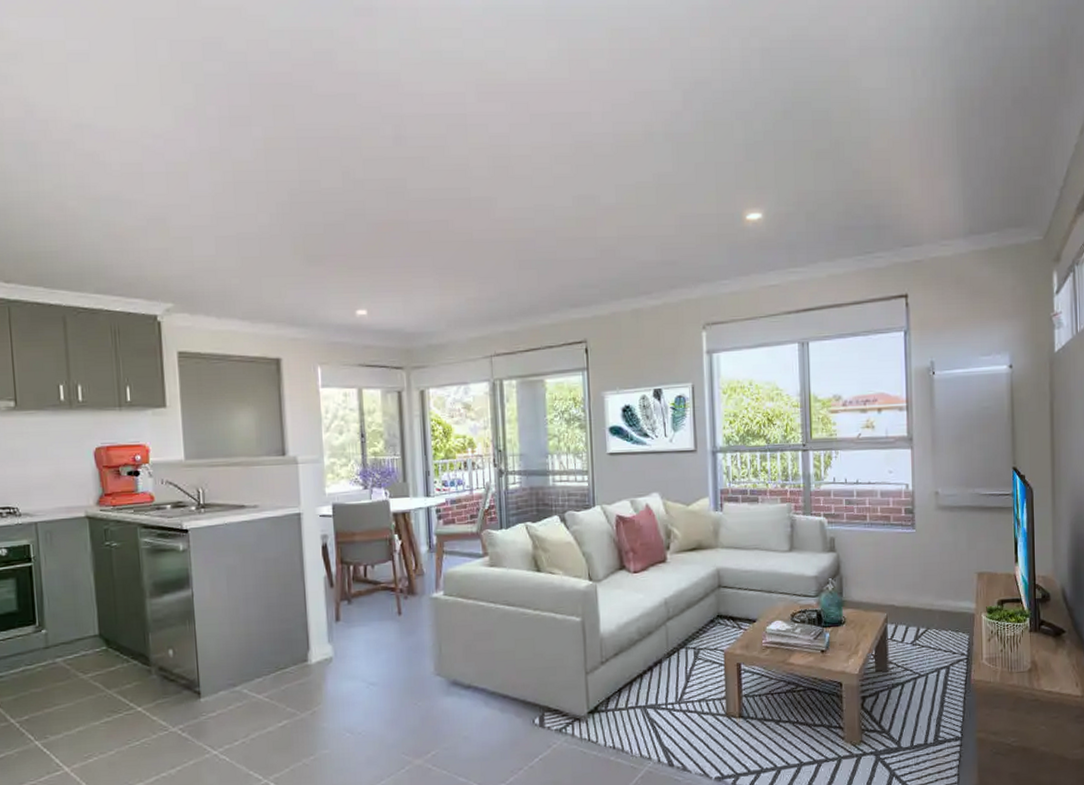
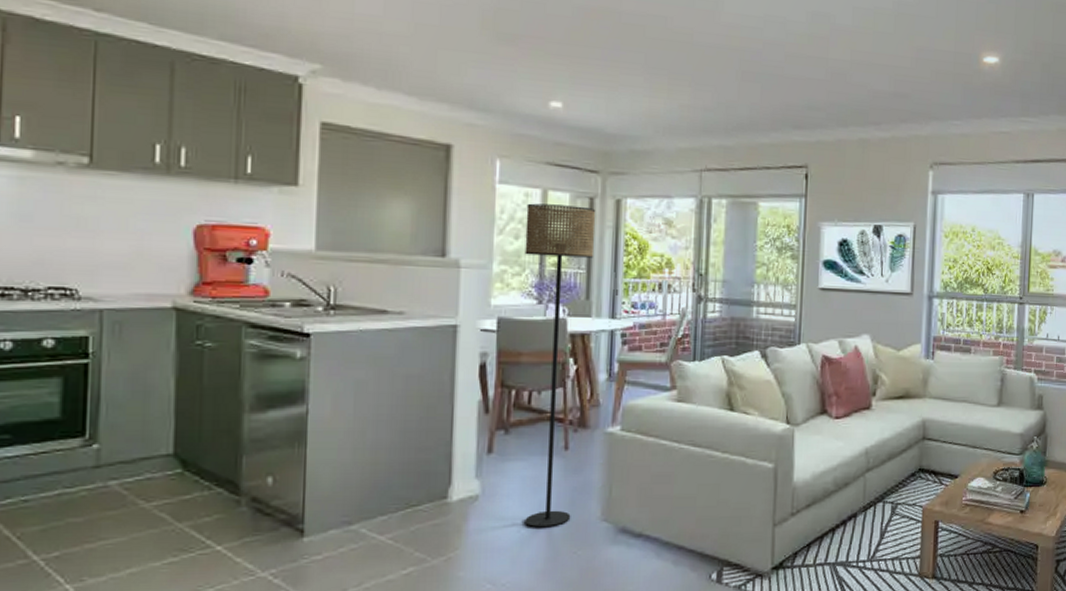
floor lamp: none [346,400,409,684] -> present [524,203,596,528]

